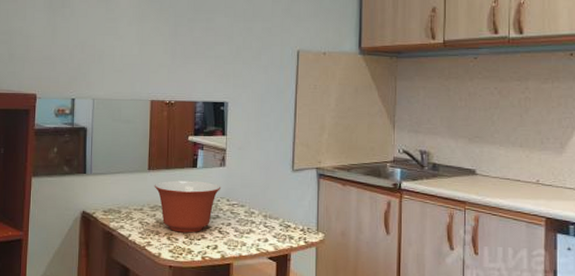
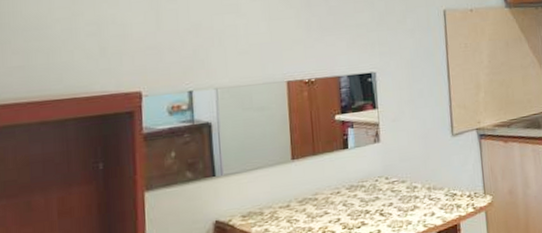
mixing bowl: present [154,180,221,233] -> none [300,162,378,224]

